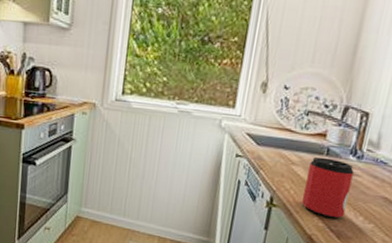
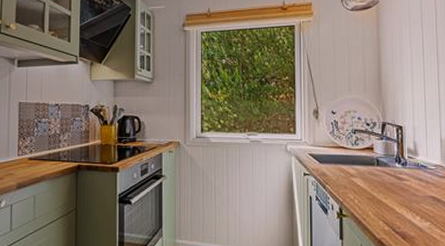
can: present [302,157,354,219] -> none [366,167,404,221]

